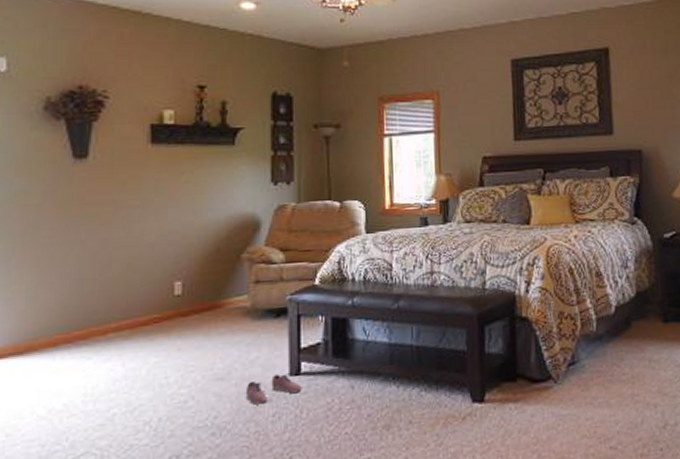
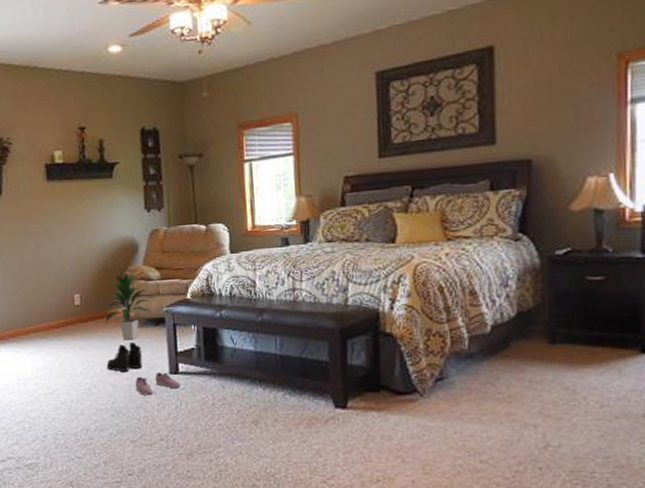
boots: none [210,339,258,377] -> present [106,342,143,372]
indoor plant: none [213,254,273,337] -> present [105,272,153,340]

